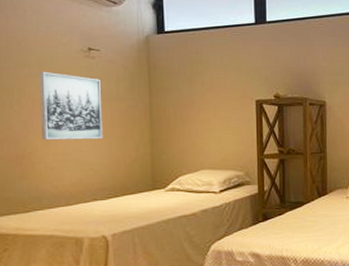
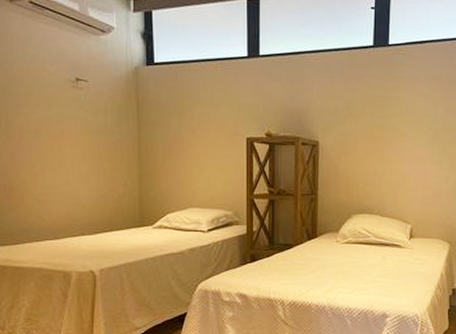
wall art: present [39,71,103,141] -> none [27,101,91,173]

